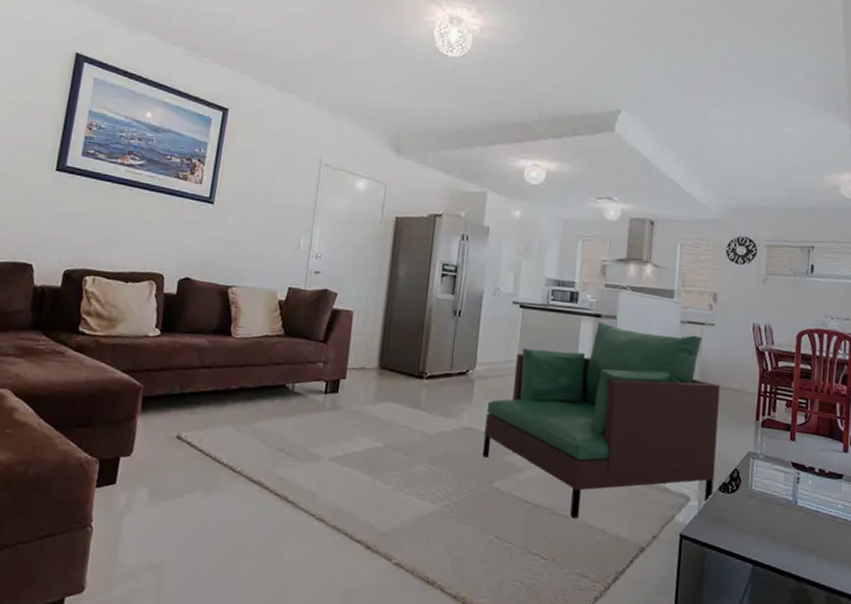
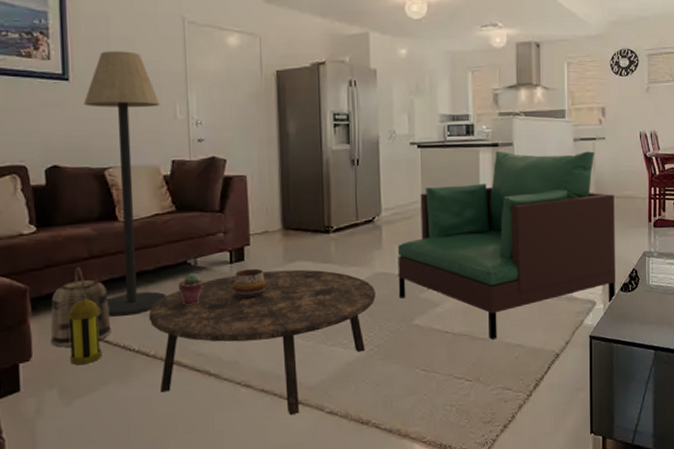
basket: none [151,374,210,449] -> present [50,267,112,347]
lantern: none [164,397,200,469] -> present [68,291,102,366]
floor lamp: none [206,182,288,429] -> present [84,51,167,317]
coffee table: none [240,405,460,560] -> present [148,269,376,416]
potted succulent: none [273,397,298,429] -> present [178,273,204,306]
decorative bowl: none [322,401,357,431] -> present [231,268,268,299]

